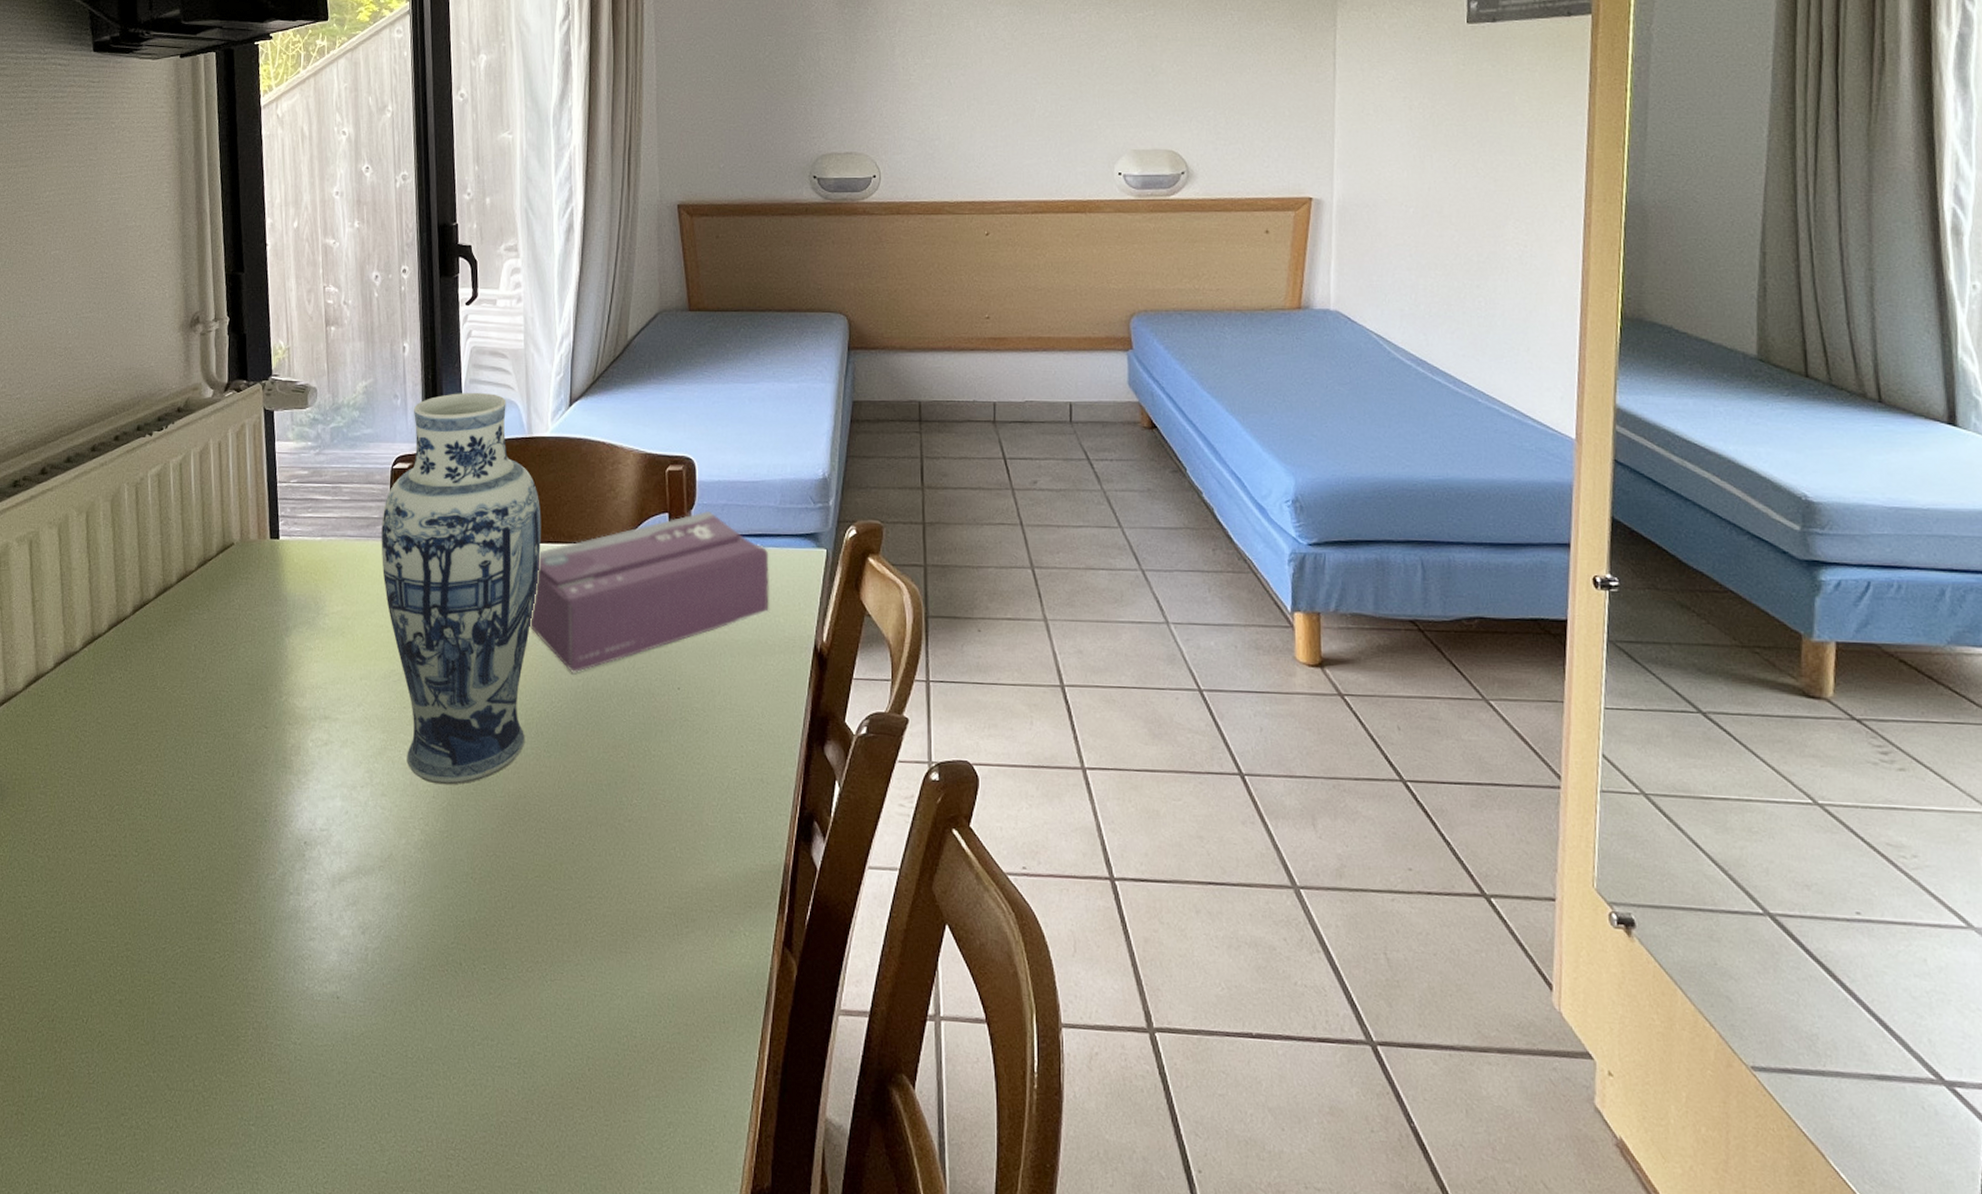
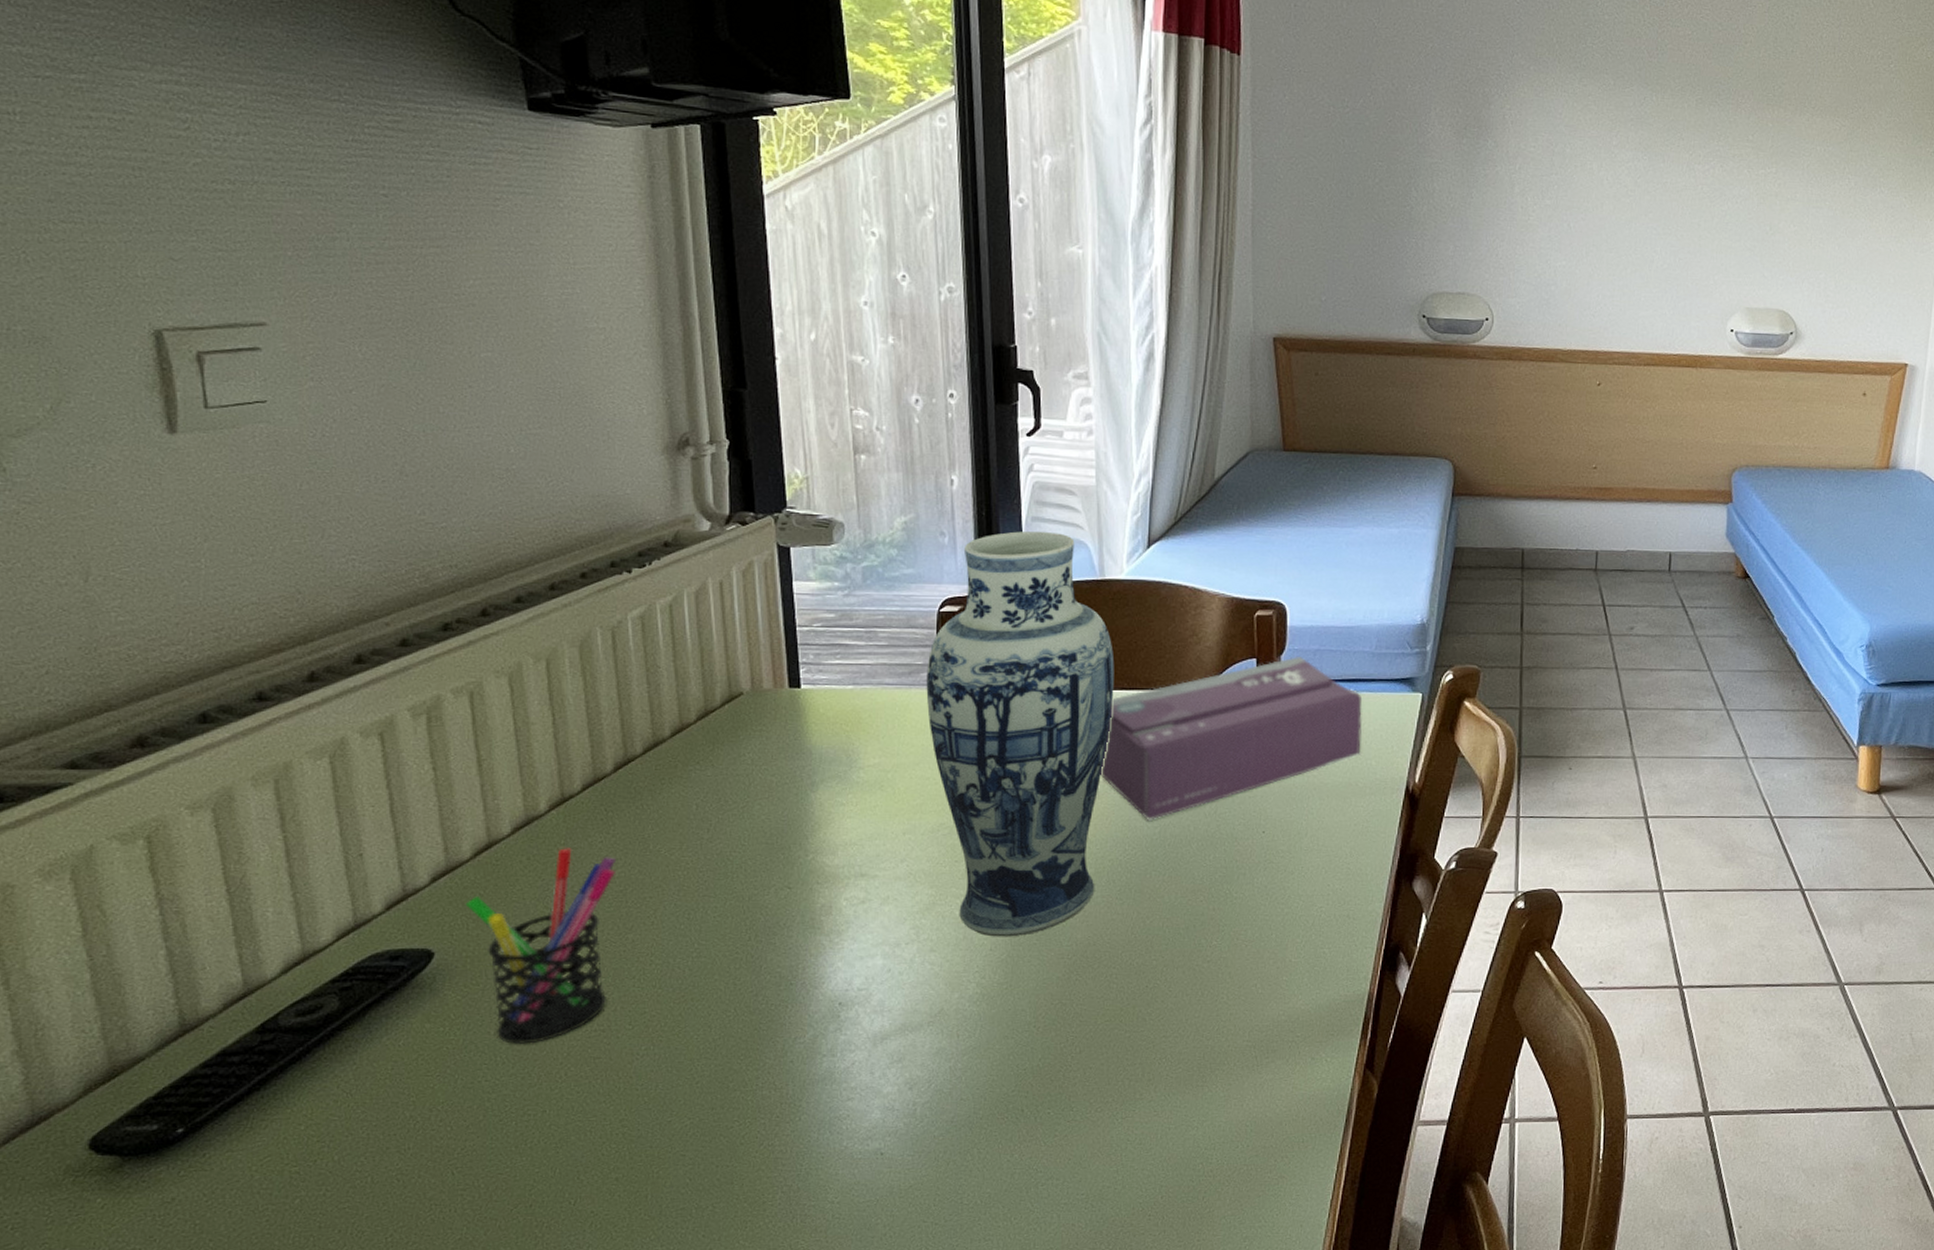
pen holder: none [17,682,132,864] -> present [465,848,617,1044]

